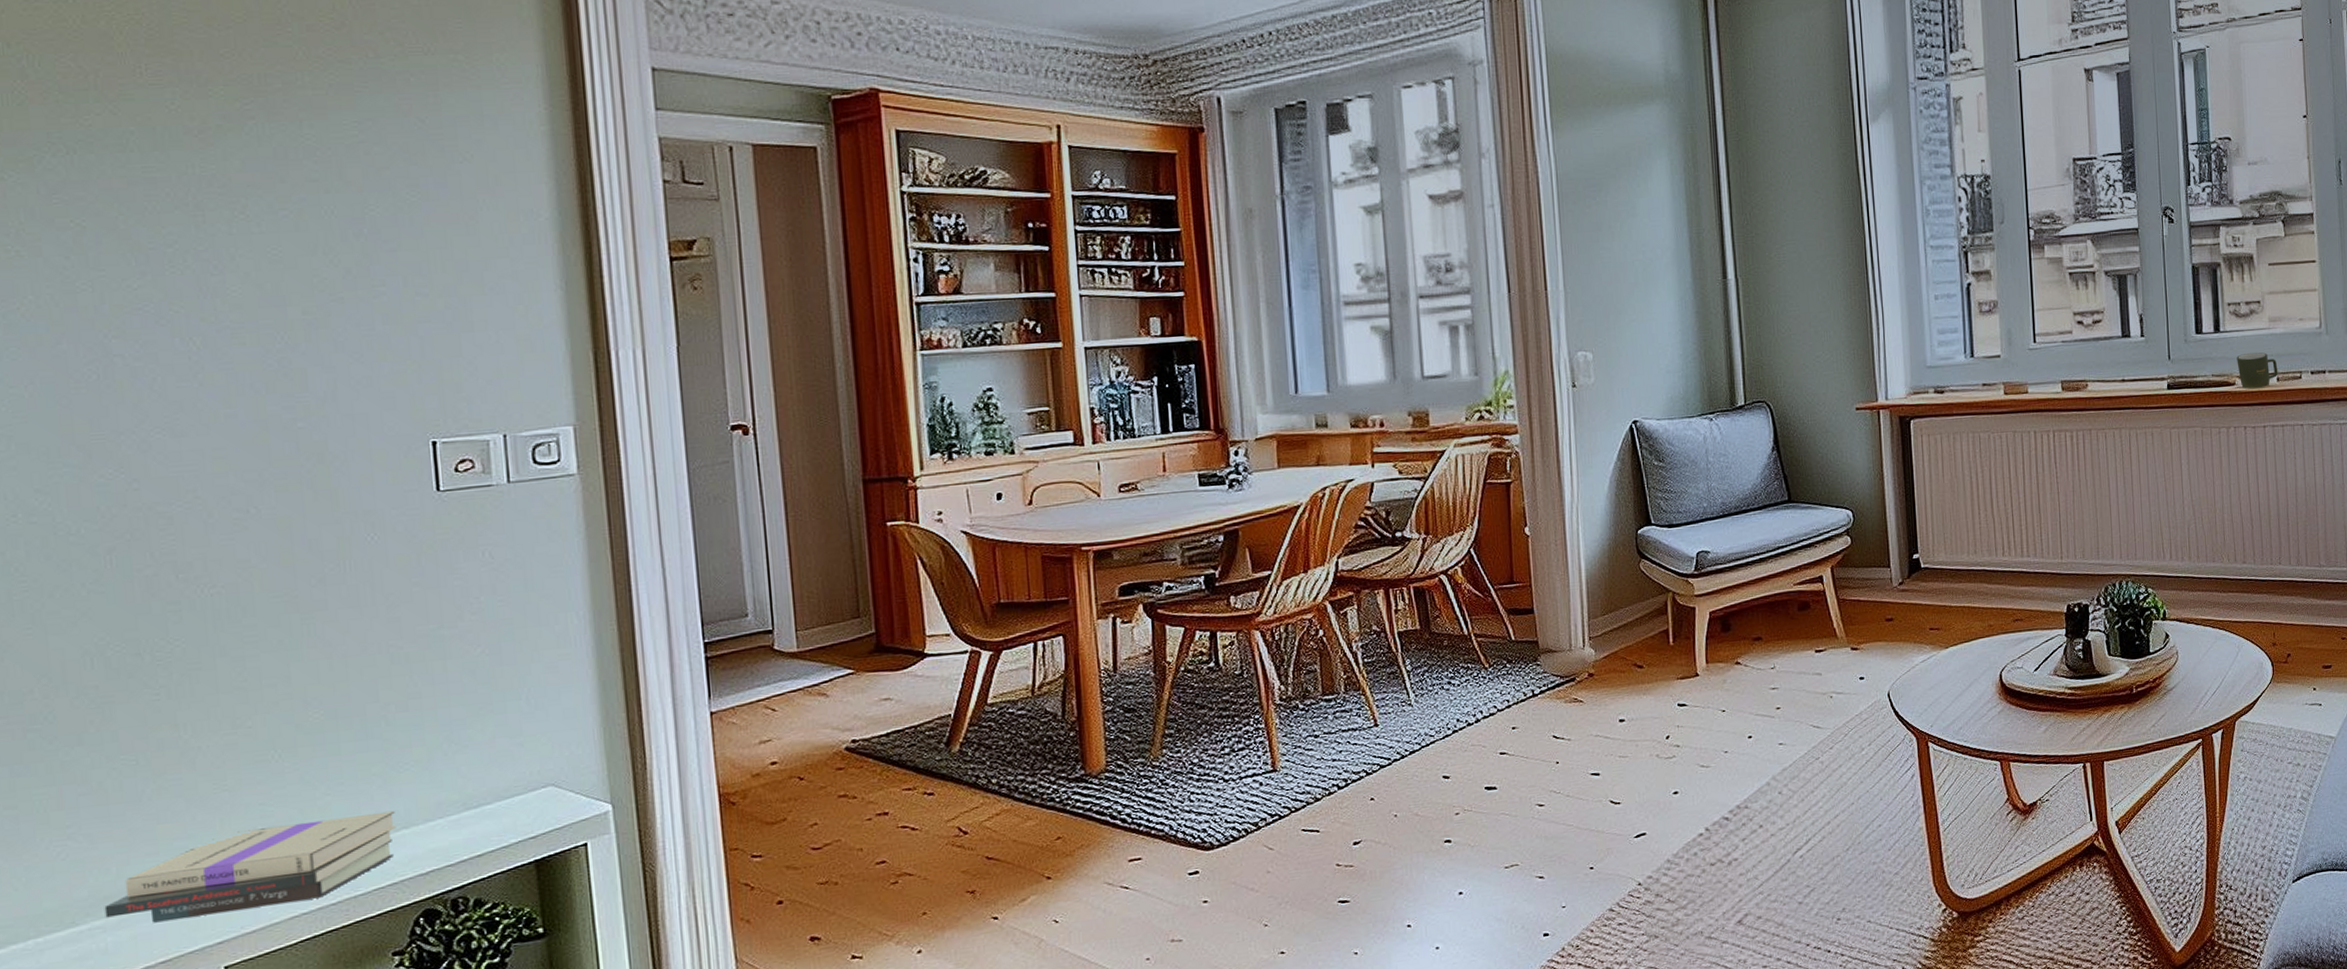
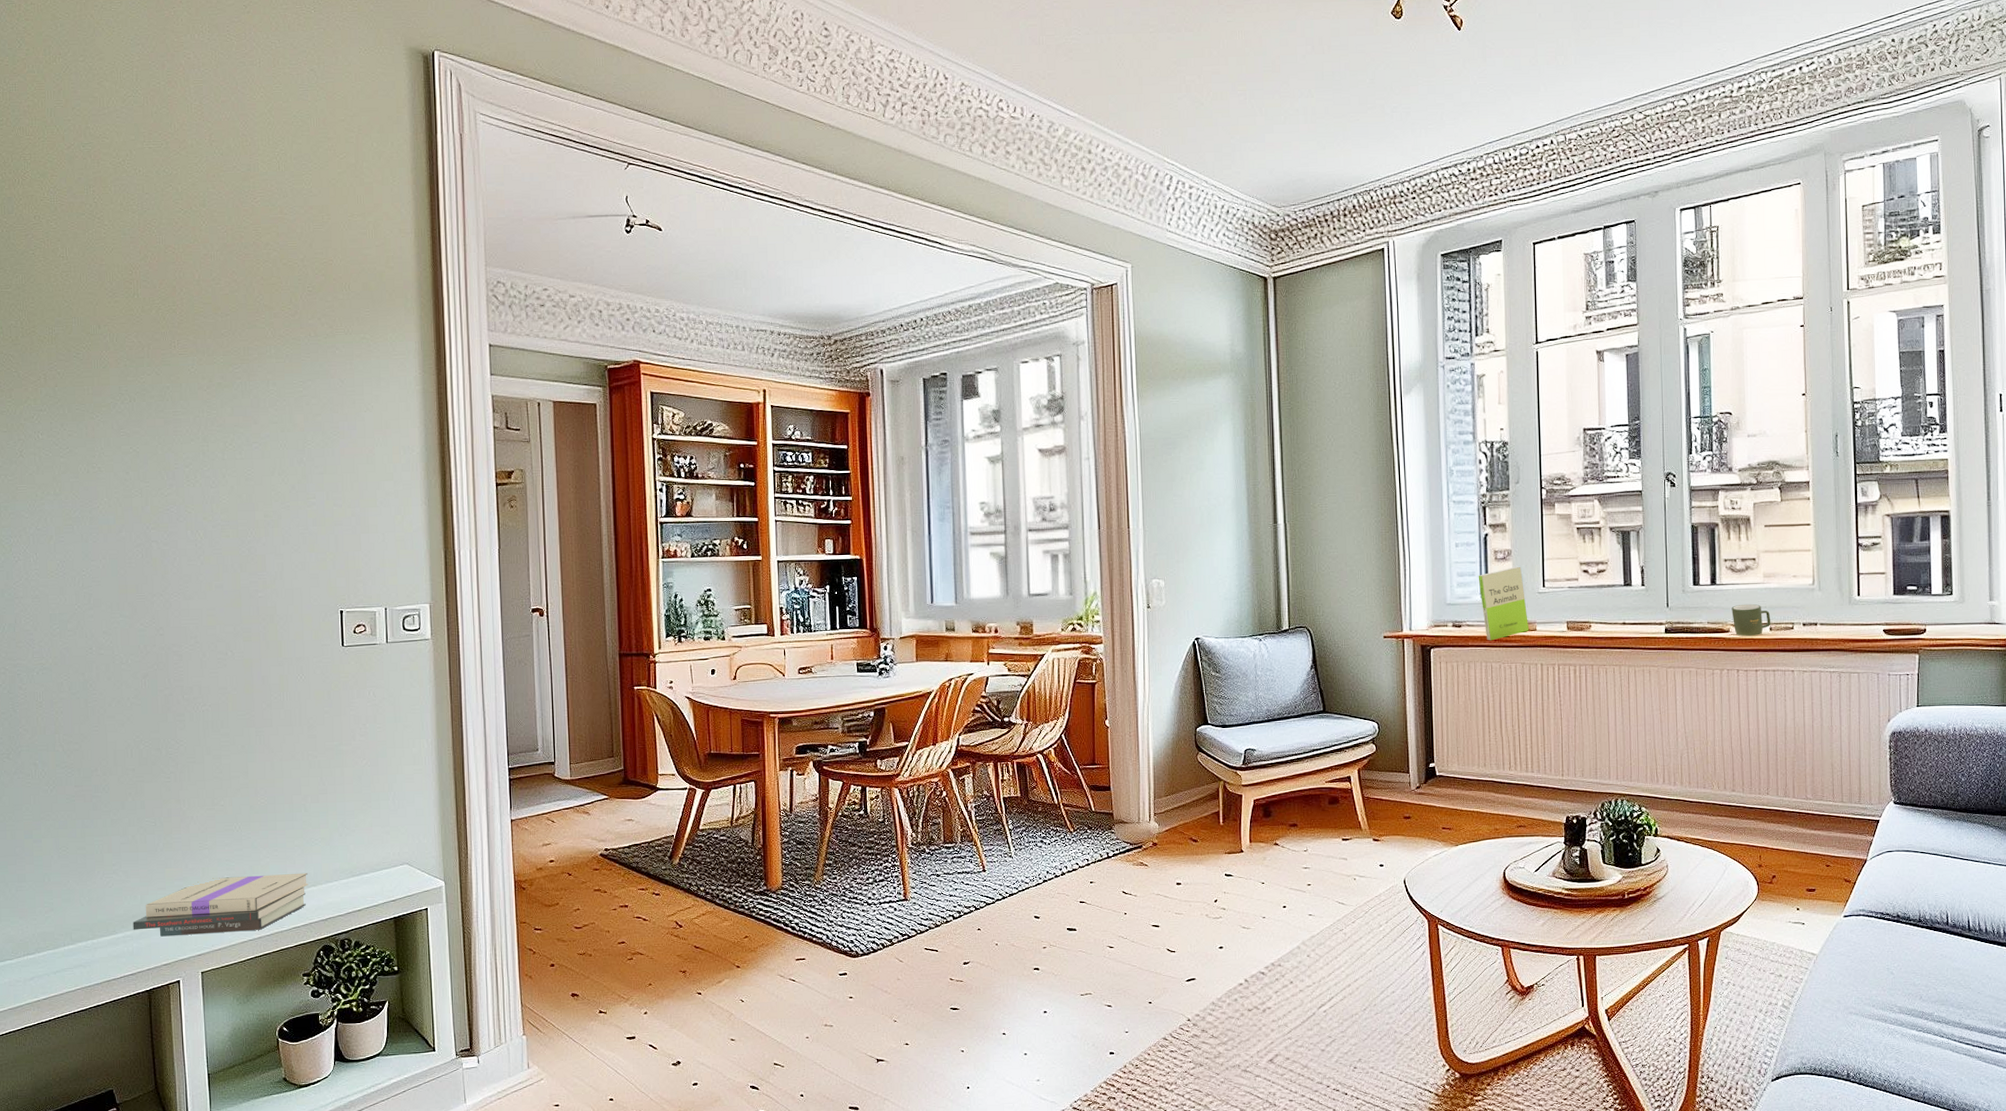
book: none [1961,319,2020,408] -> present [1478,566,1530,641]

